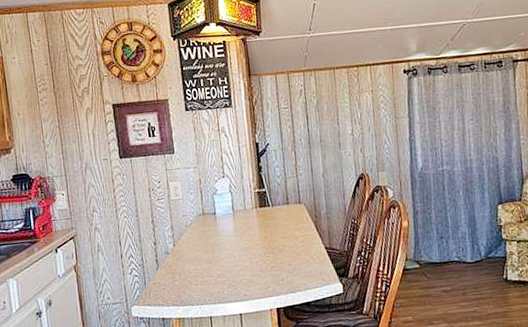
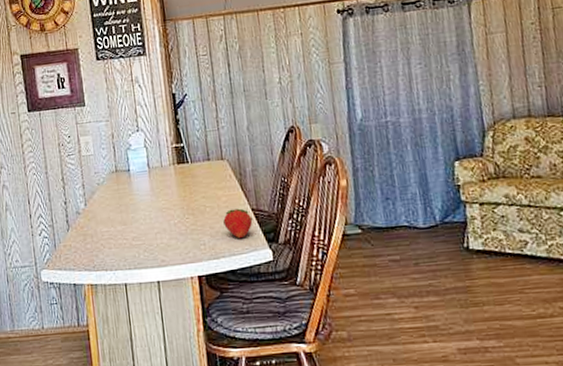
fruit: none [300,247,326,274] -> present [223,208,253,238]

